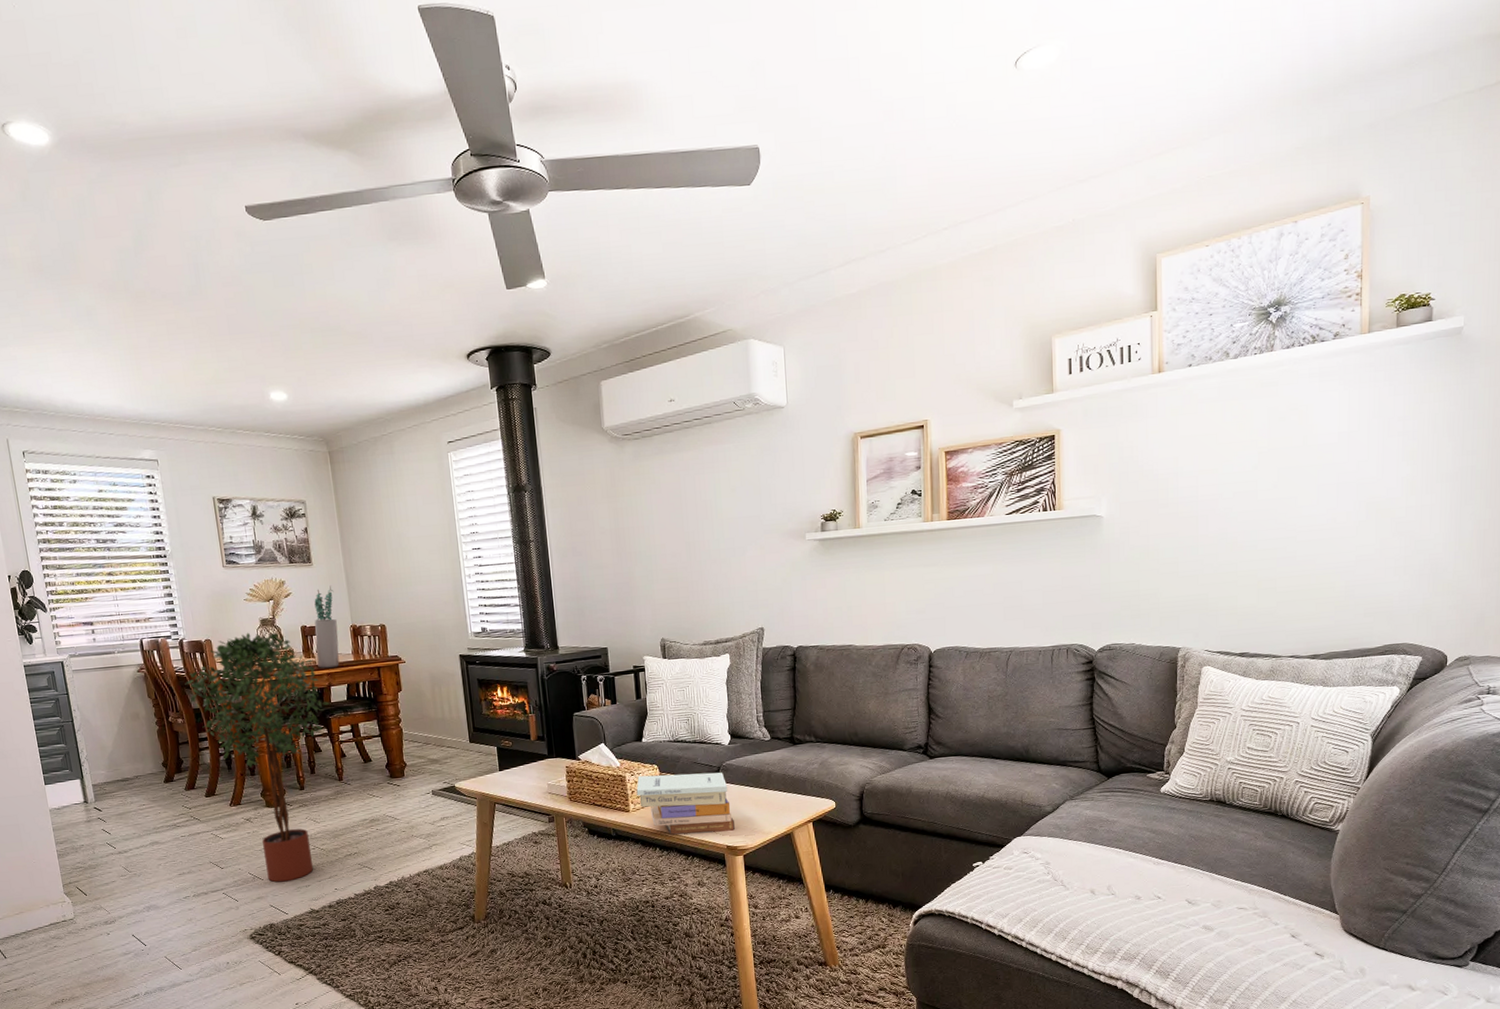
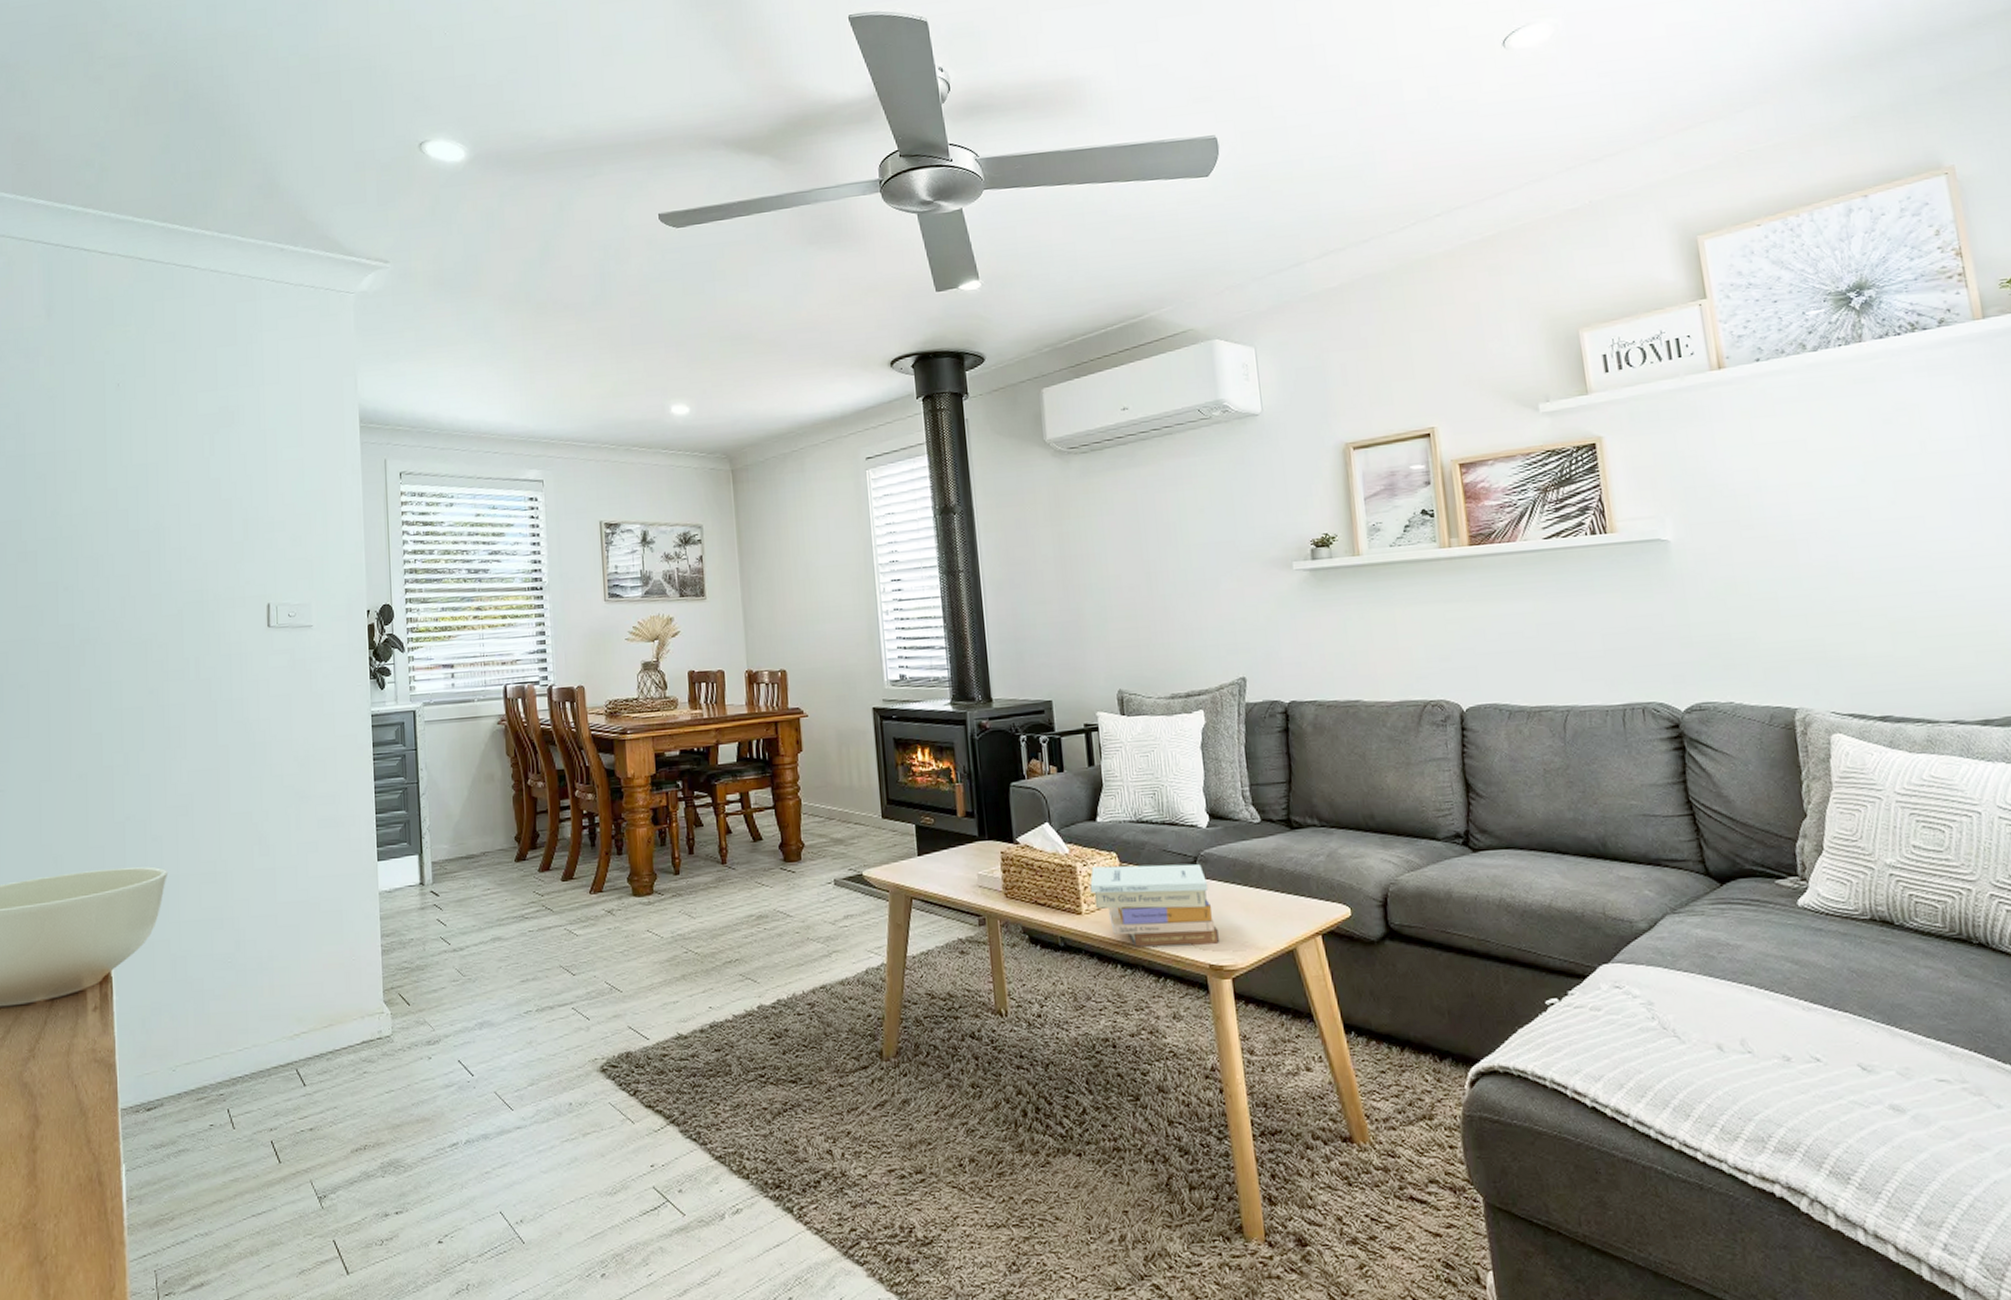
potted tree: present [185,632,330,883] -> none [550,678,717,996]
vase: present [314,585,340,669] -> none [704,623,731,723]

